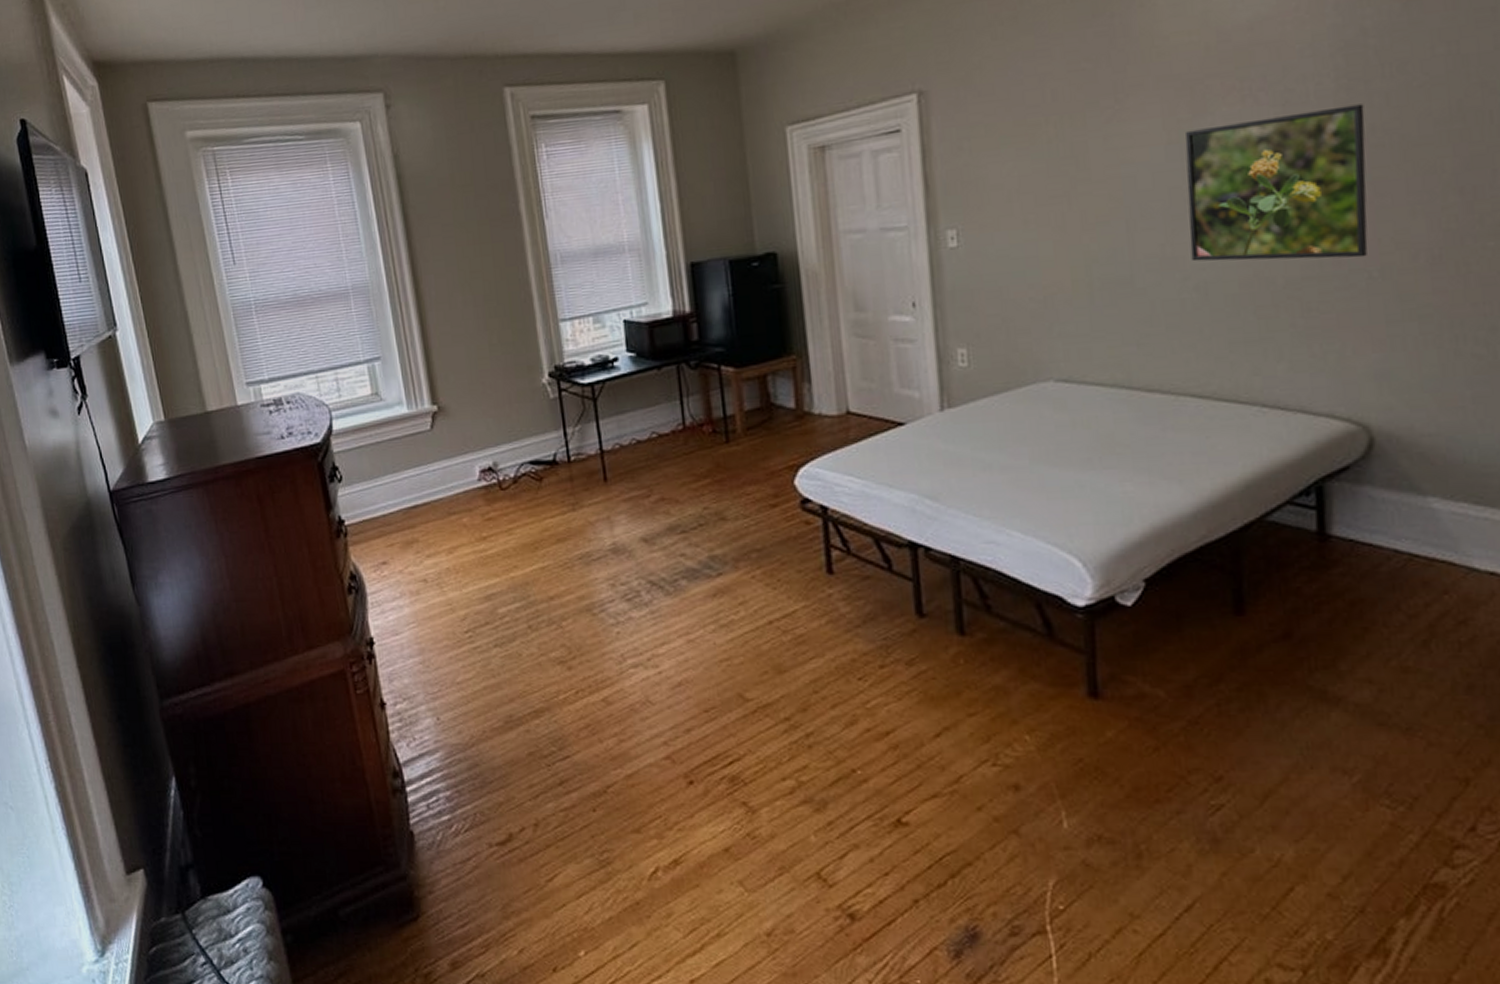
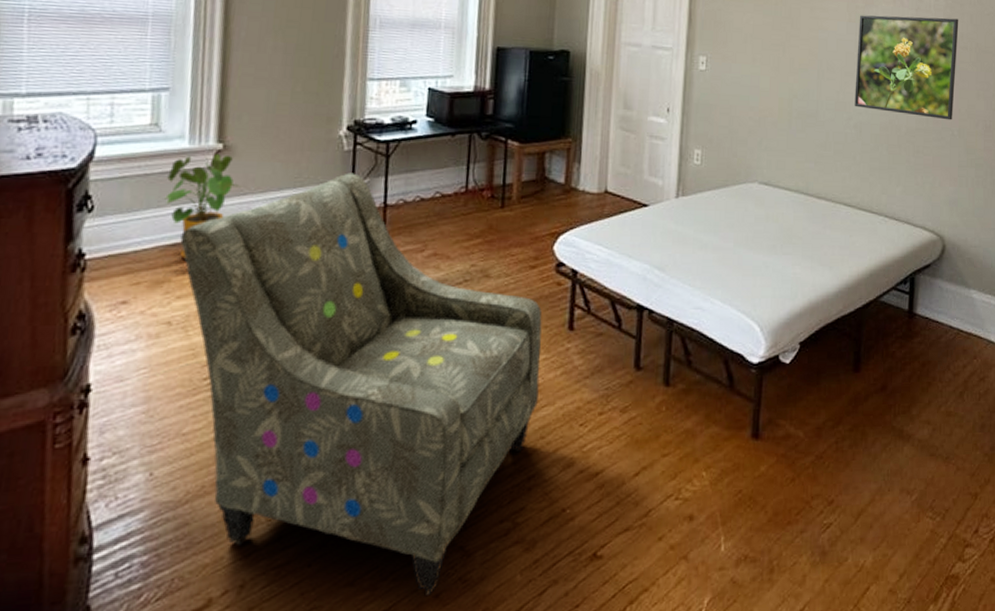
house plant: none [396,415,461,520] -> present [165,154,241,259]
armchair: none [418,421,804,849] -> present [180,173,542,596]

